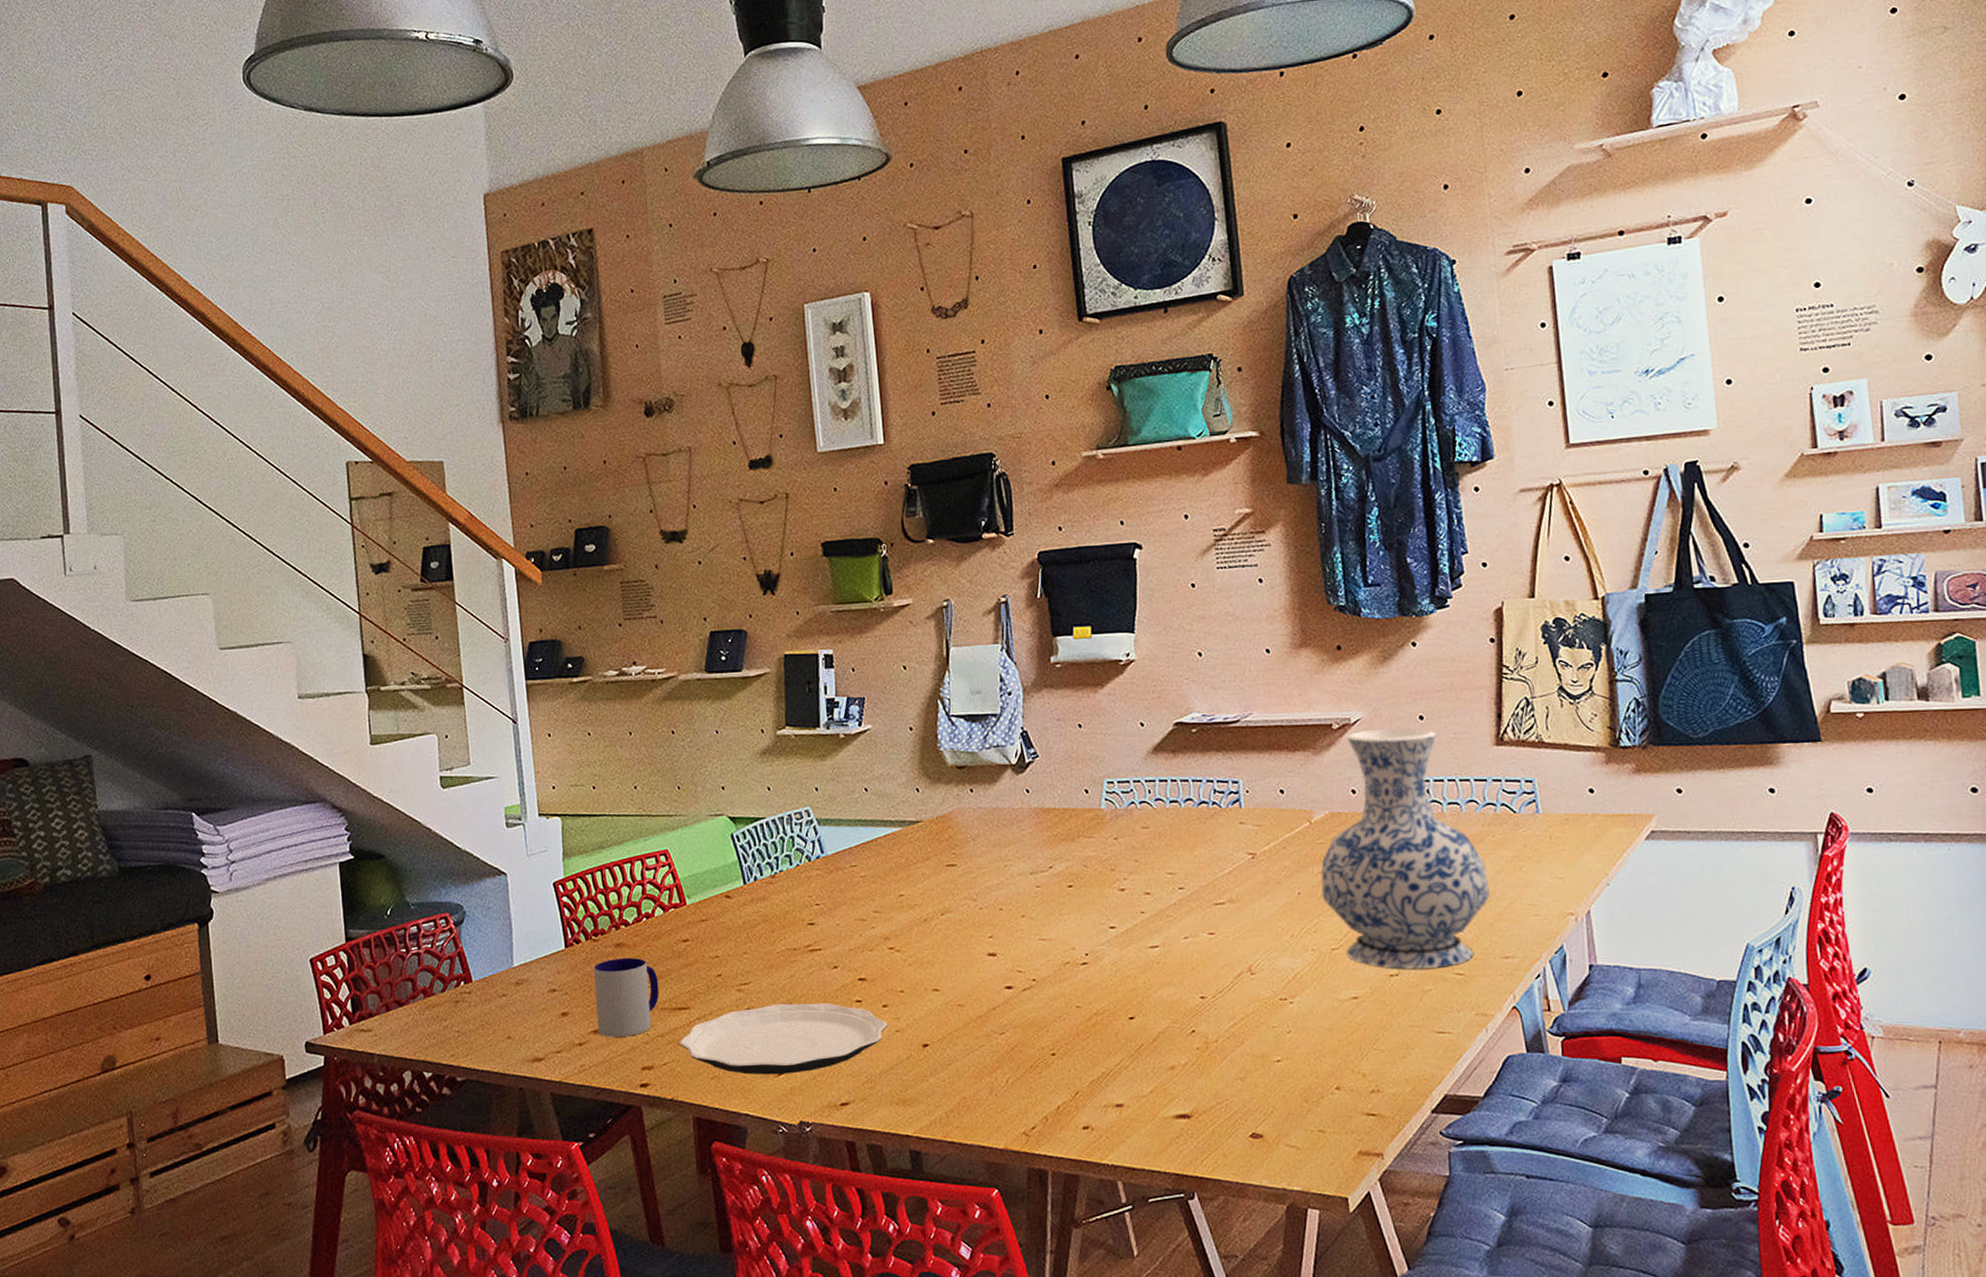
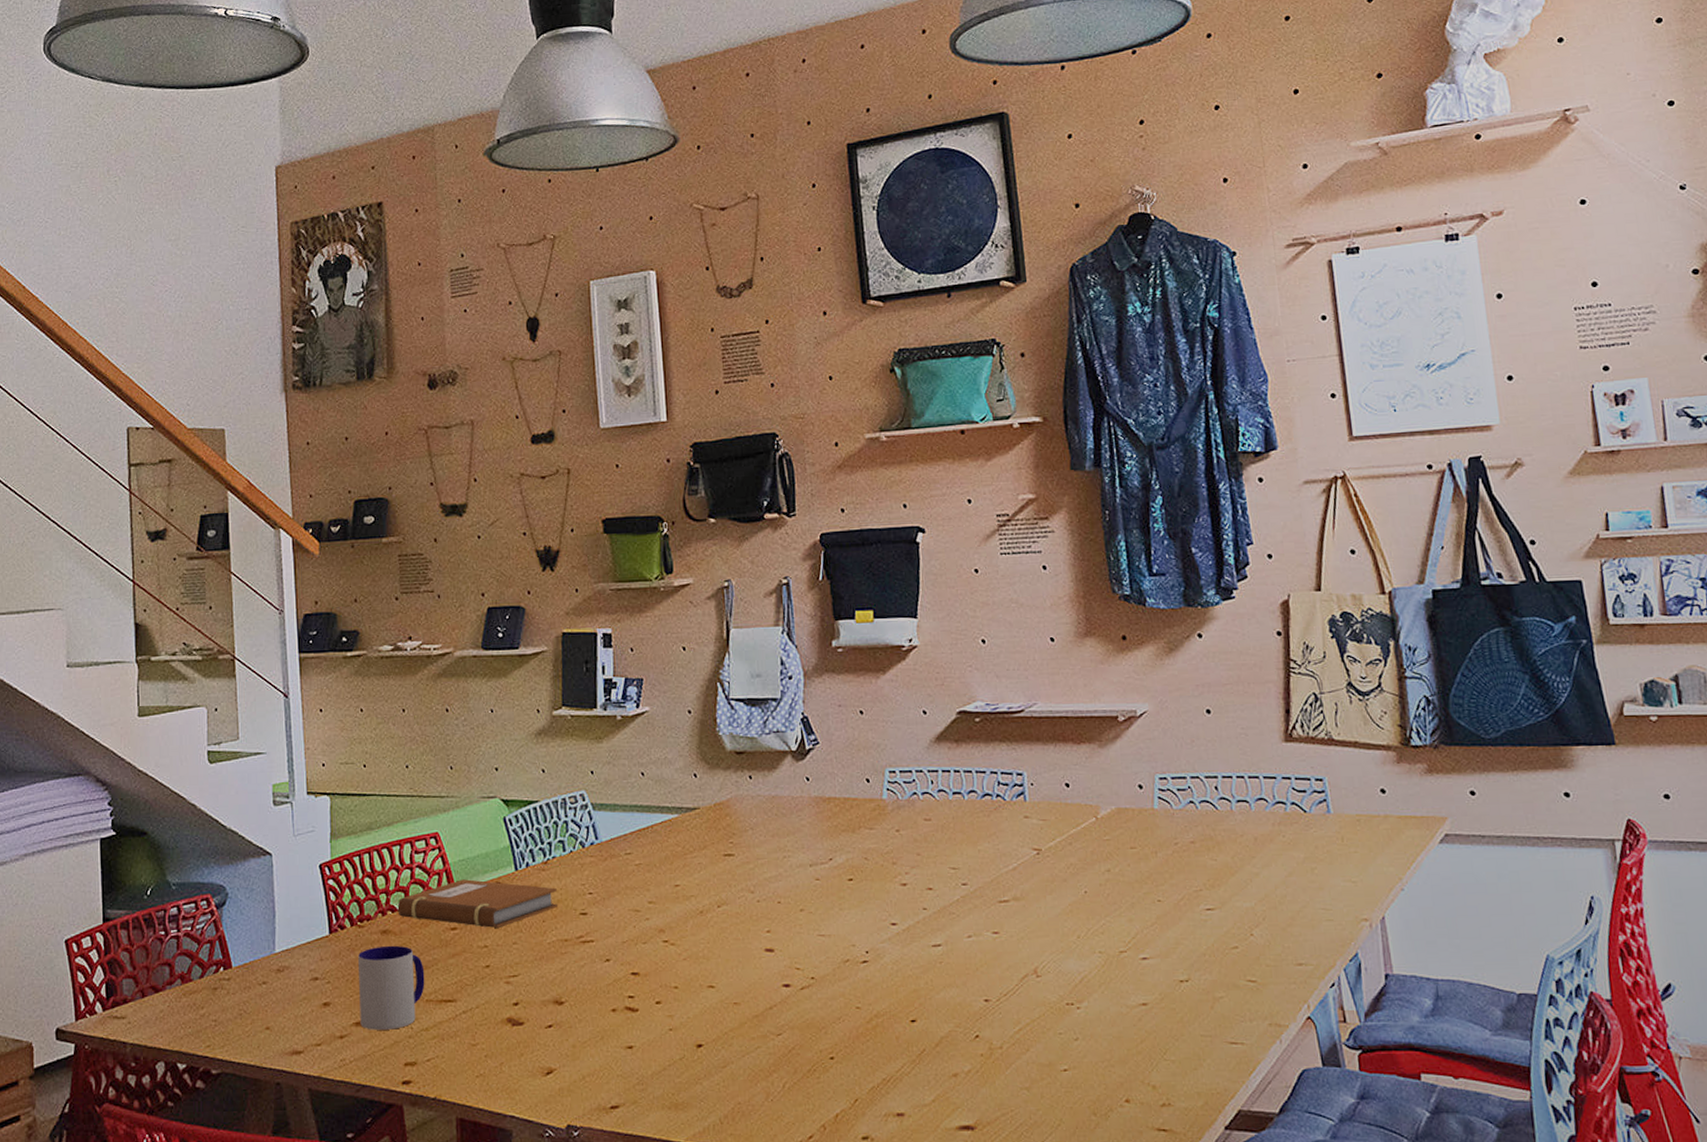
notebook: none [630,893,786,939] -> present [397,879,557,928]
plate: present [680,1002,887,1075] -> none [444,997,660,1074]
vase: present [1321,728,1491,970] -> none [1108,721,1282,976]

